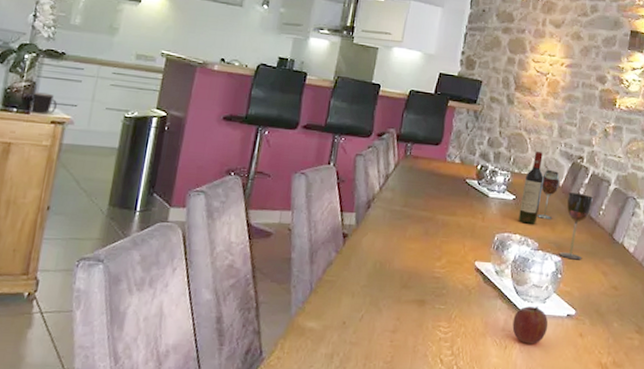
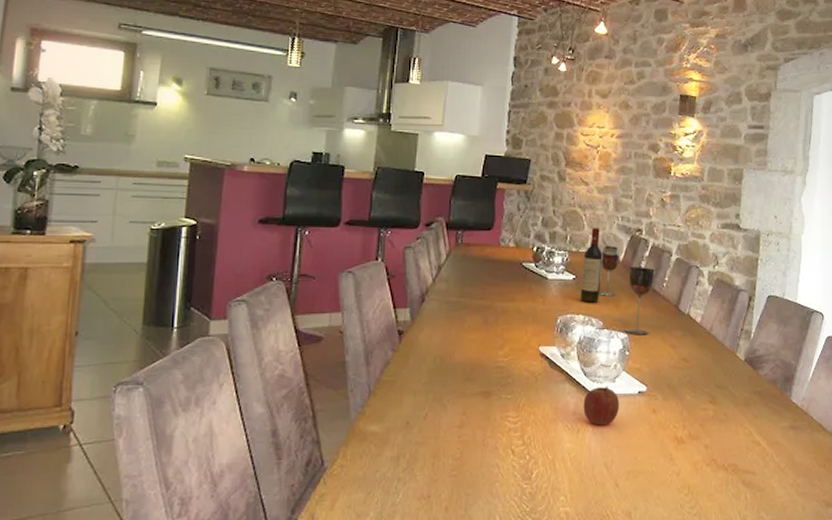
mug: present [31,92,57,116] -> none [46,211,74,235]

